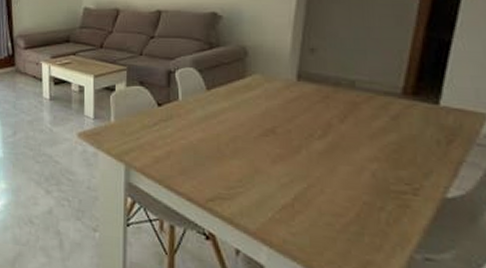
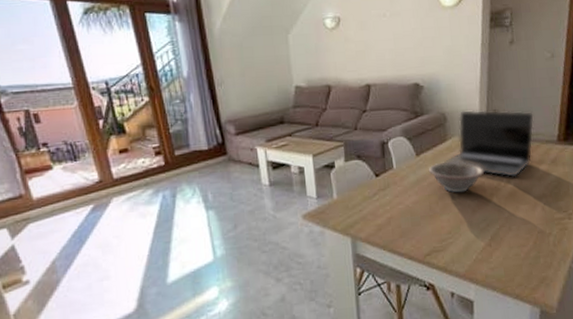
decorative bowl: none [219,100,294,138] -> present [428,161,486,193]
laptop: none [240,45,368,131] -> present [444,109,534,178]

